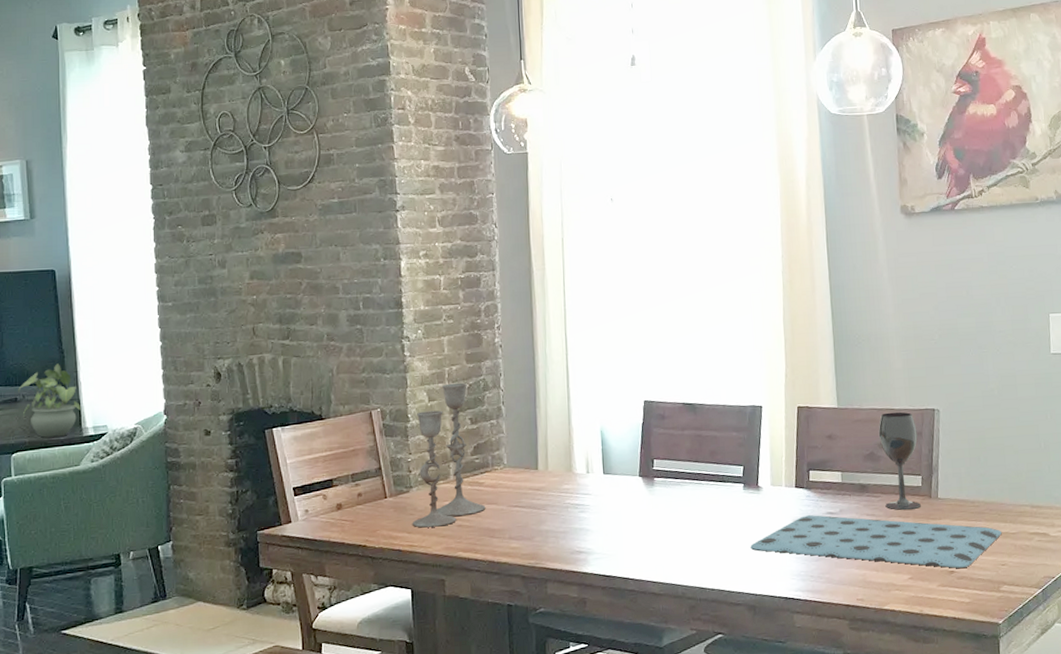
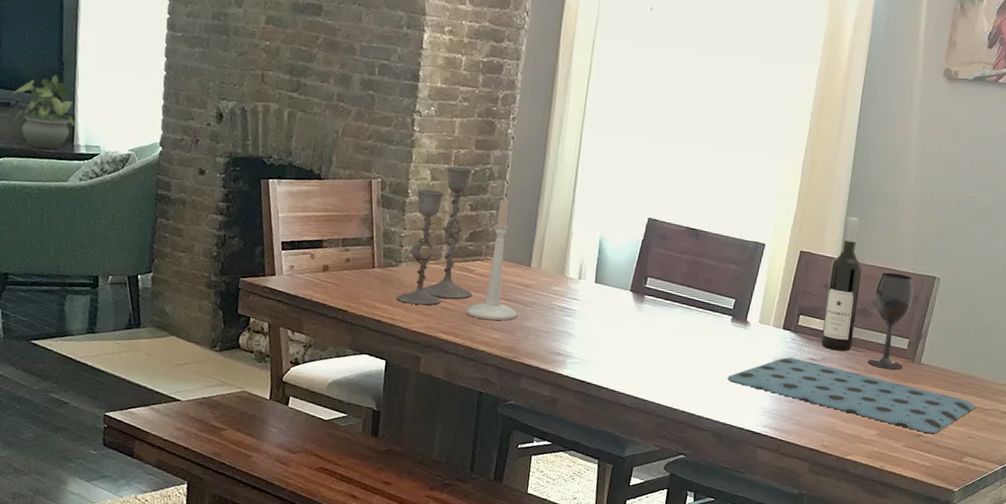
candlestick: none [482,406,533,531] -> present [466,198,518,321]
bottle: none [830,364,867,501] -> present [821,216,862,352]

